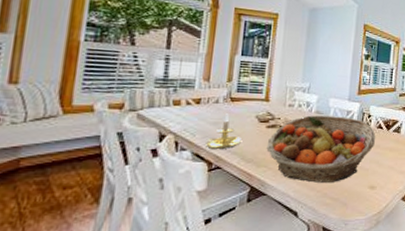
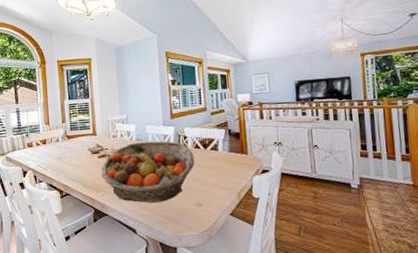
candle holder: present [206,113,241,150] -> none [55,149,81,180]

